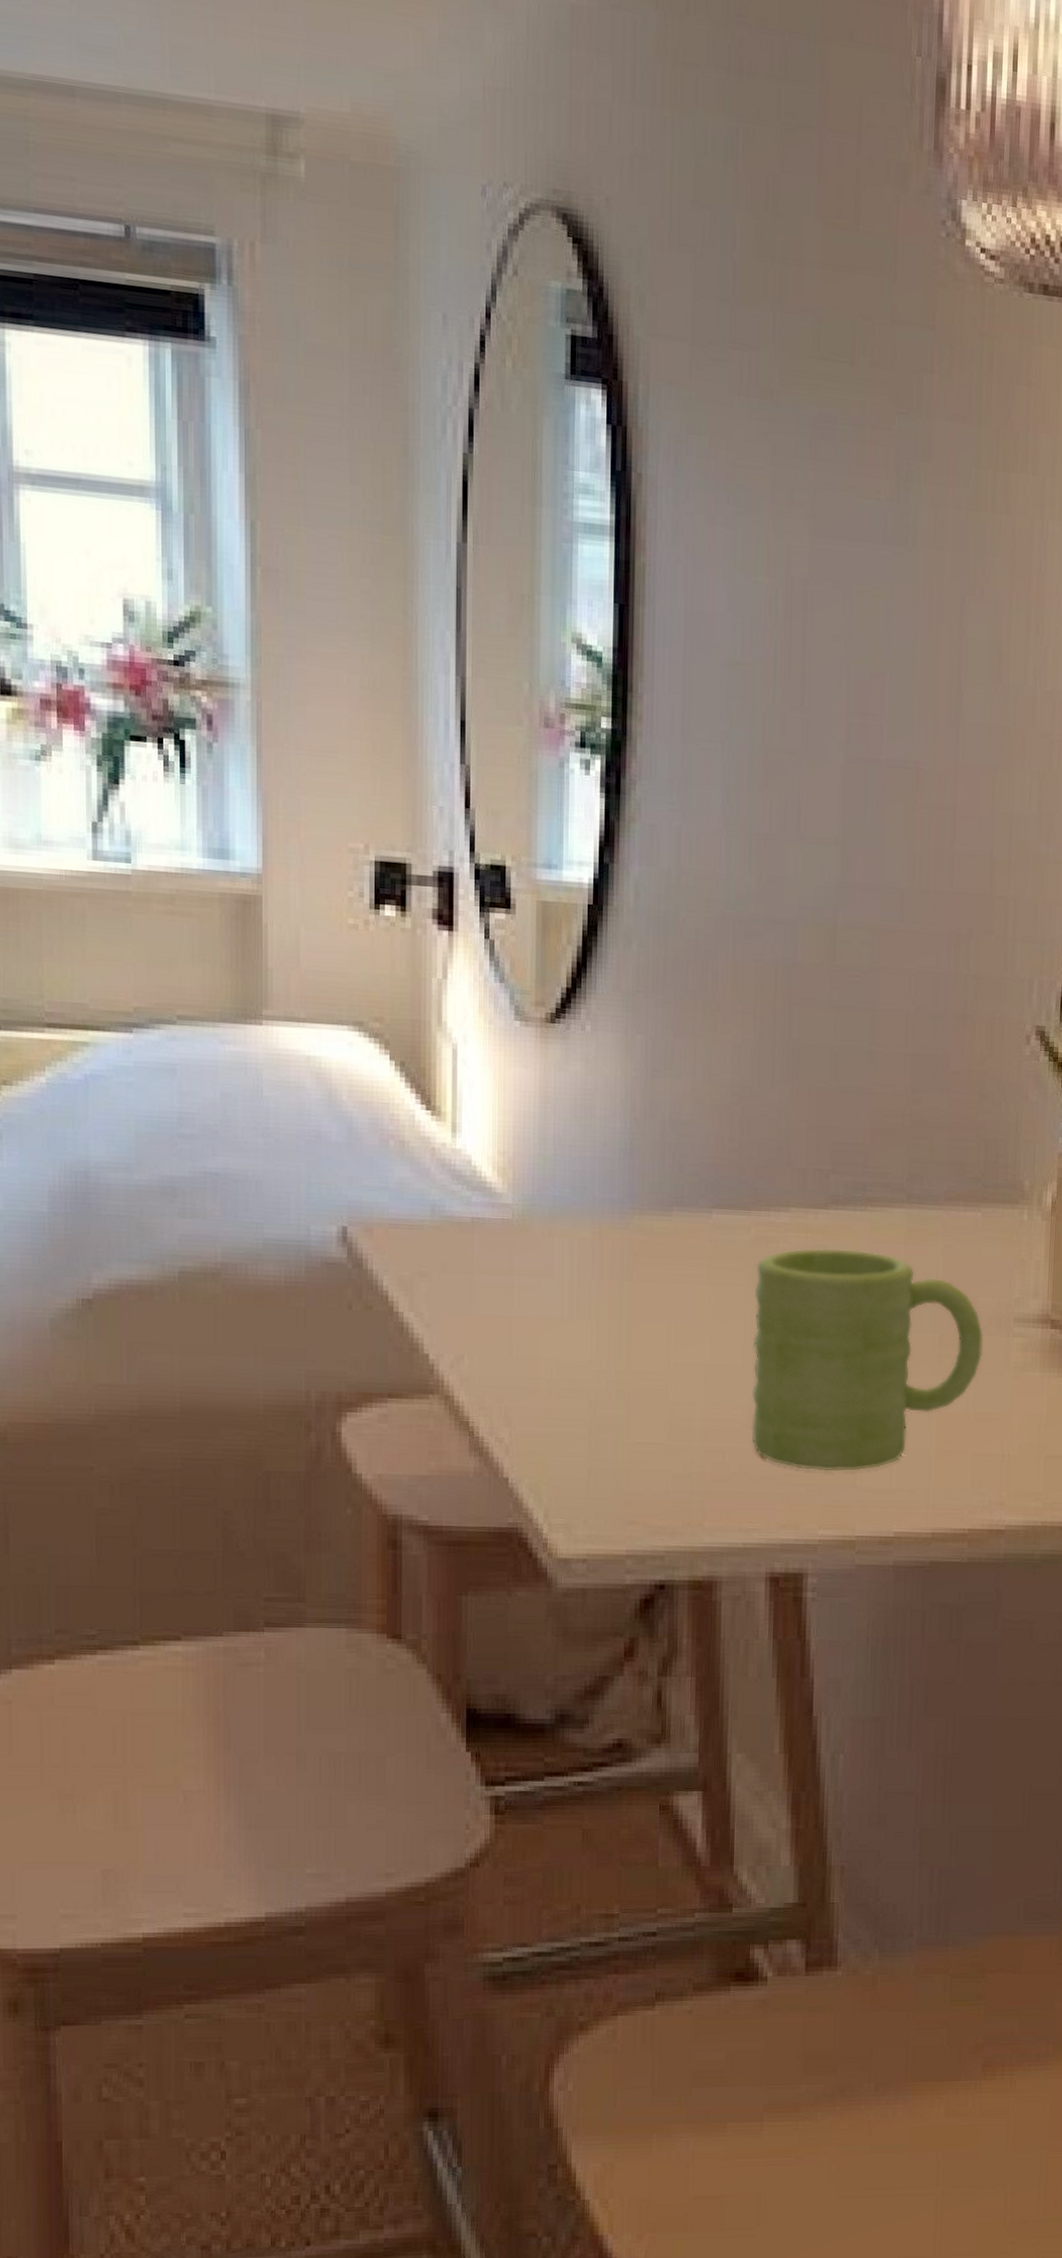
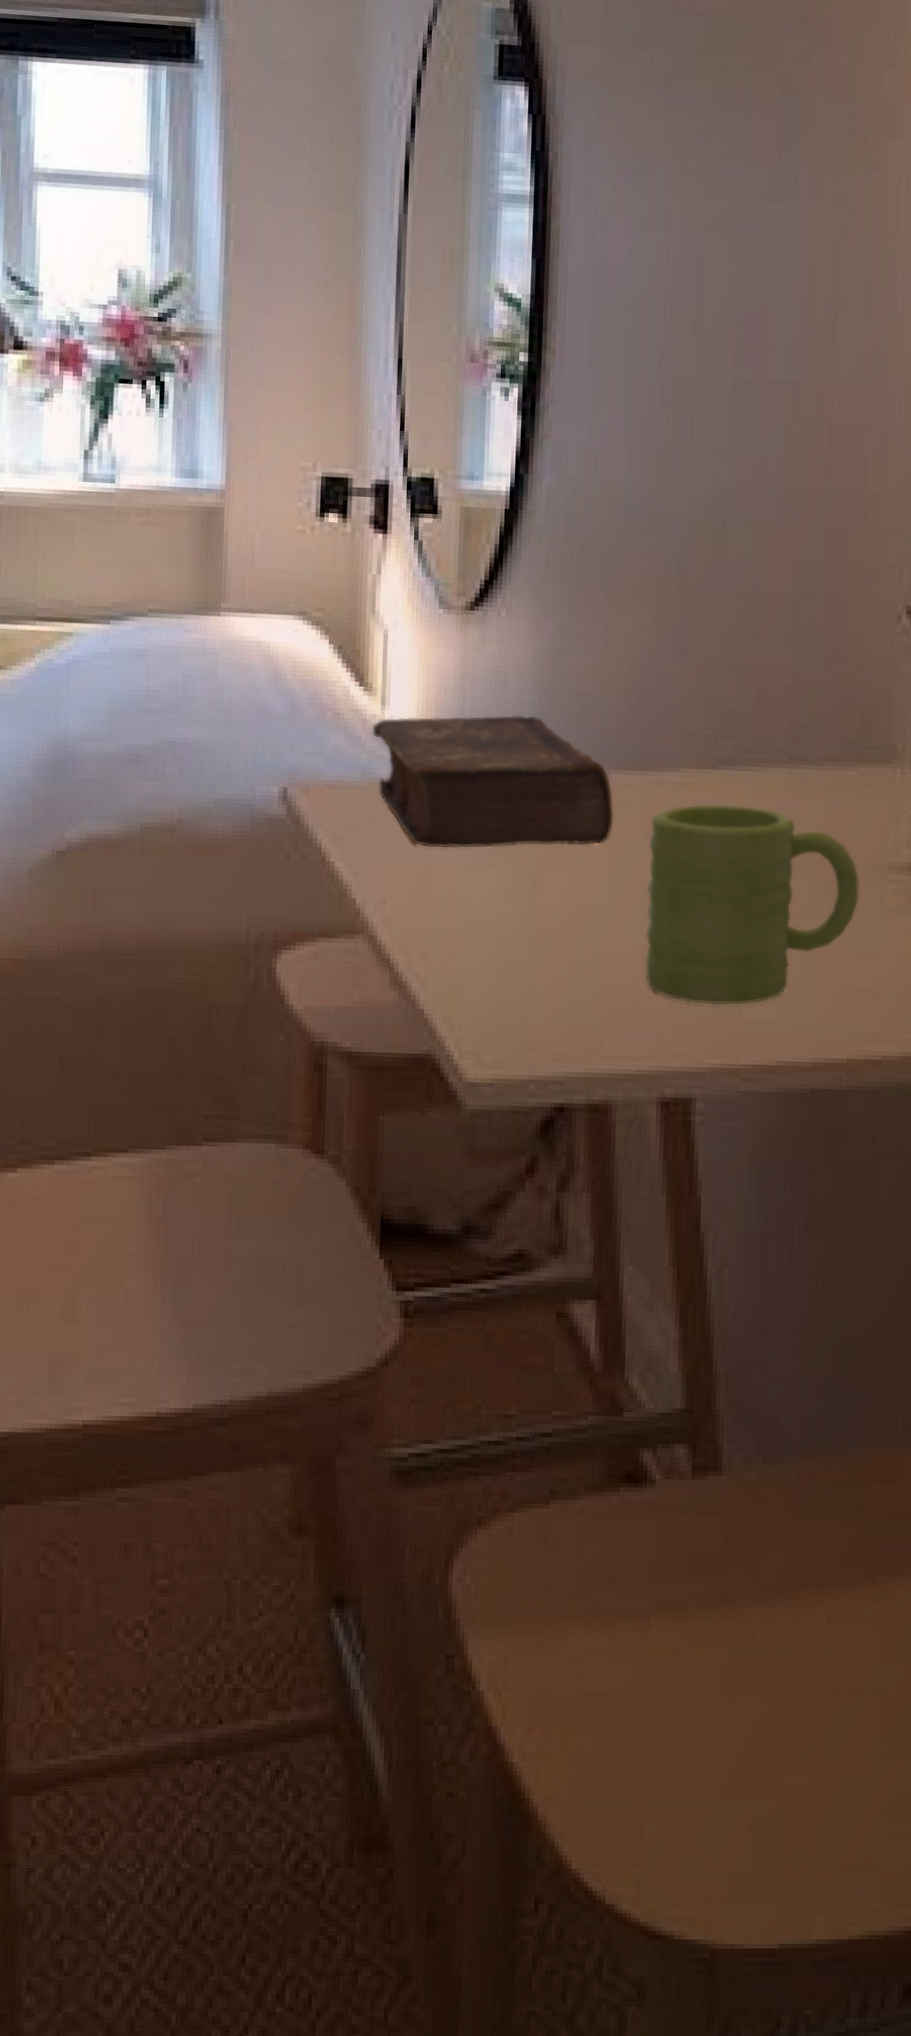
book: none [441,1145,715,1298] -> present [371,715,614,849]

